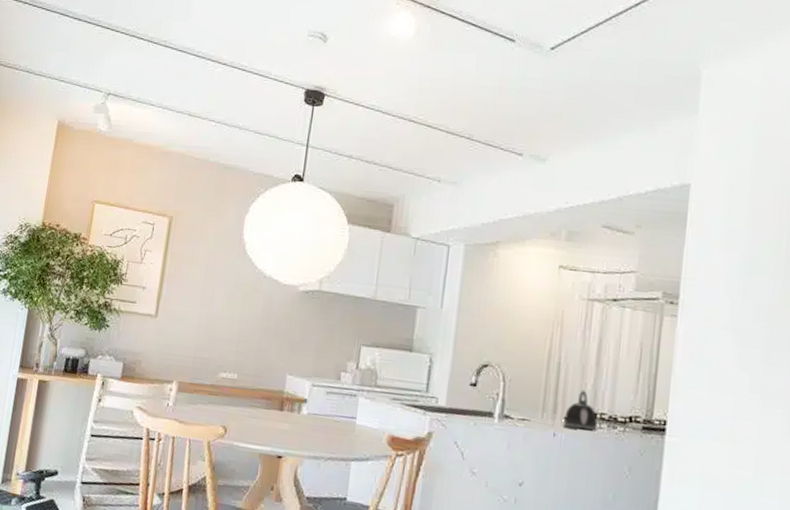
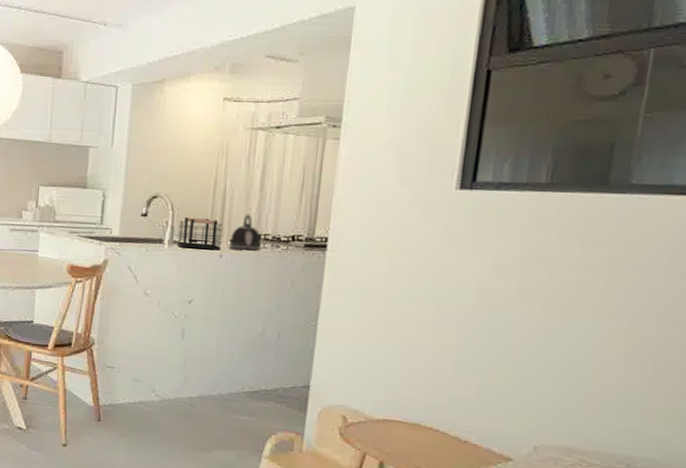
dish rack: none [508,389,557,430] -> present [177,216,223,252]

